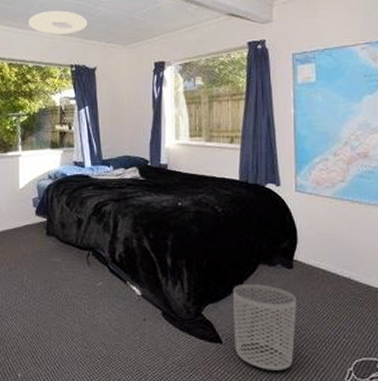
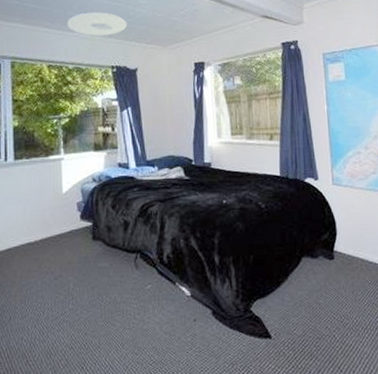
waste bin: present [233,283,297,371] -> none [279,276,340,362]

